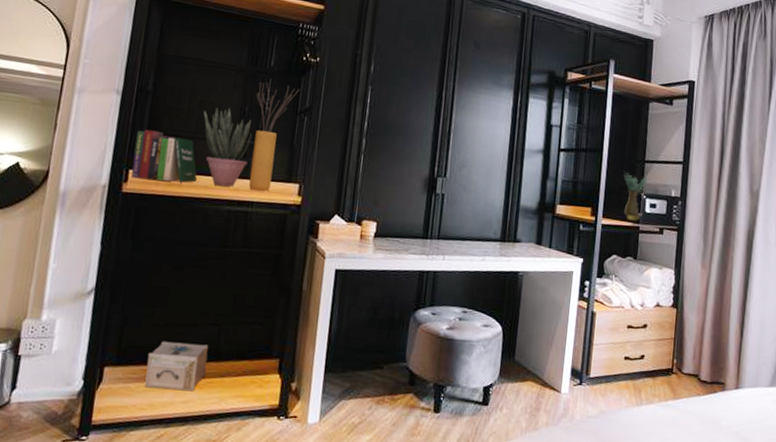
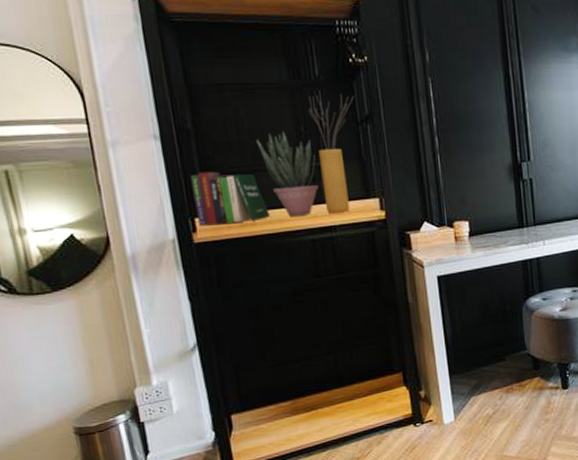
decorative box: present [144,341,209,392] -> none [270,374,334,425]

